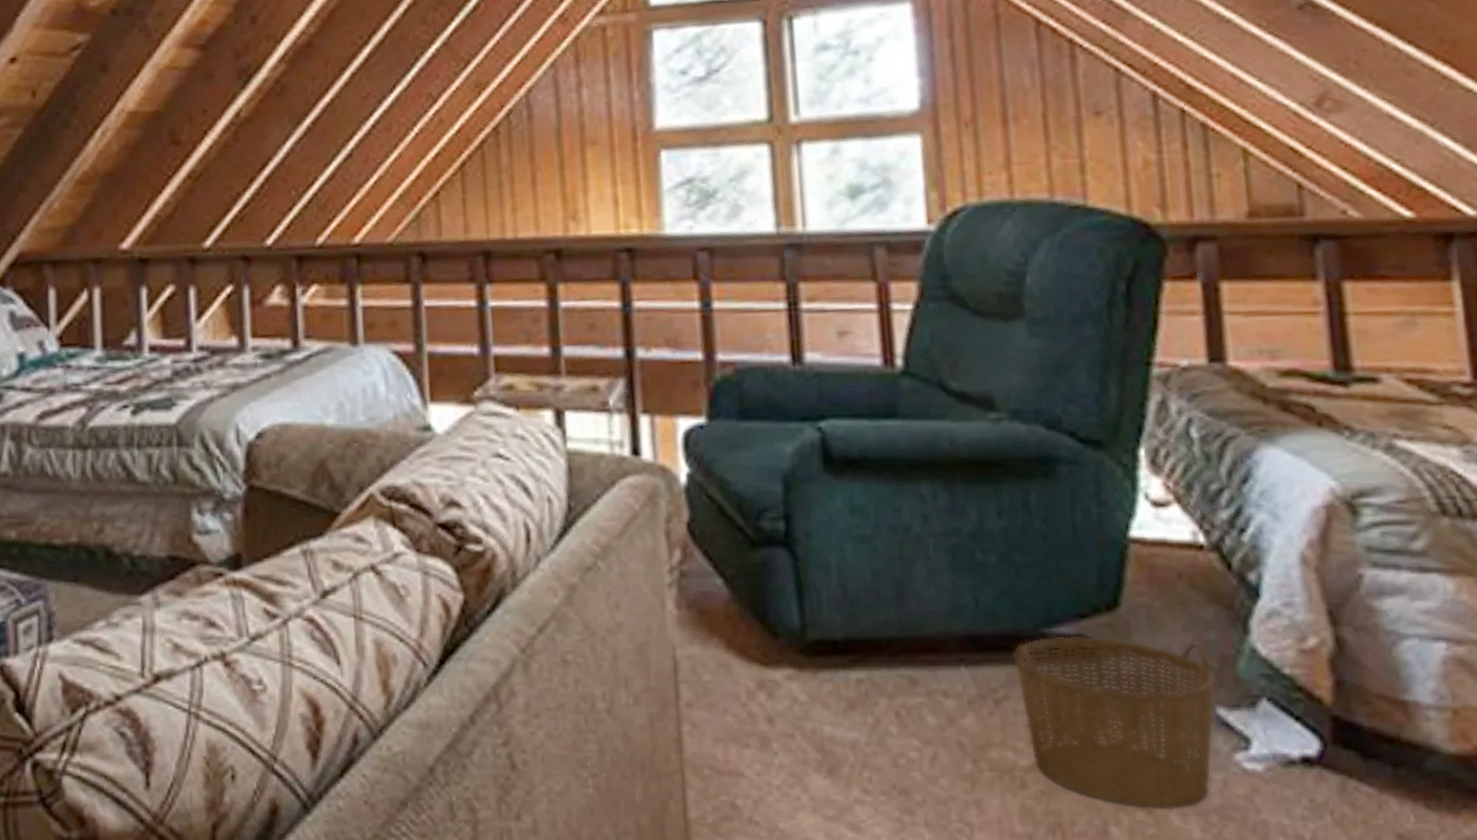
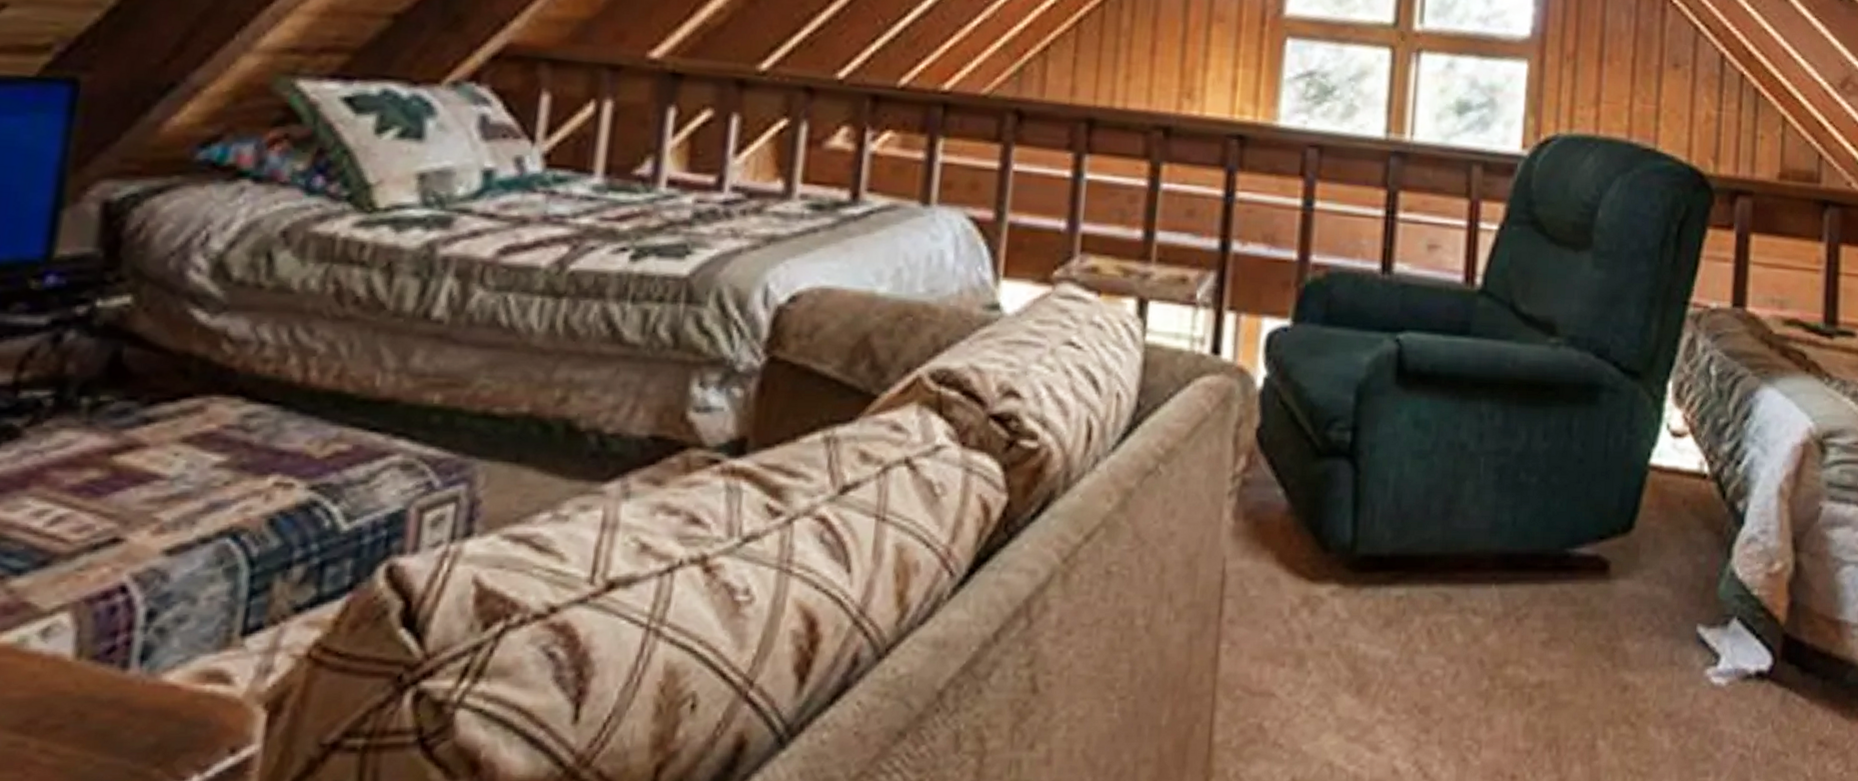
basket: present [1012,636,1217,810] -> none [1538,556,1701,723]

